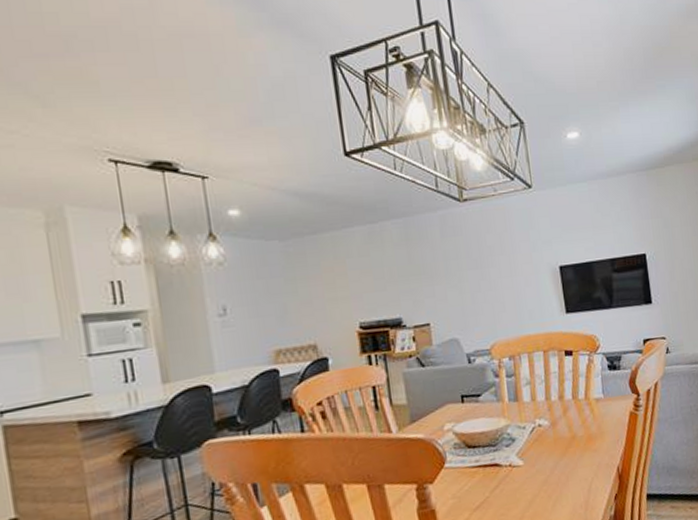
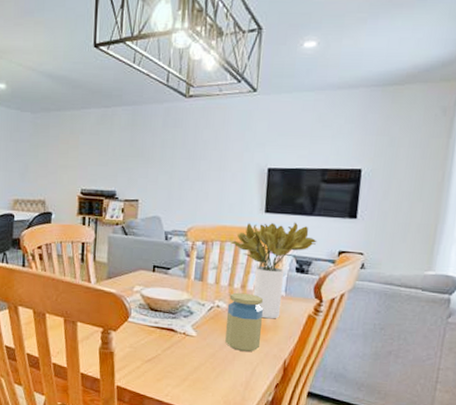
flower bouquet: none [538,317,622,427] -> present [230,222,317,319]
jar: none [549,403,591,470] -> present [225,292,264,352]

